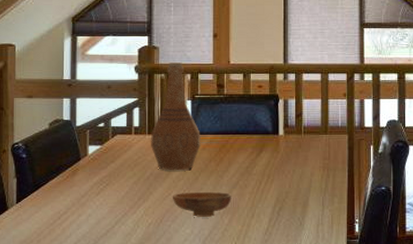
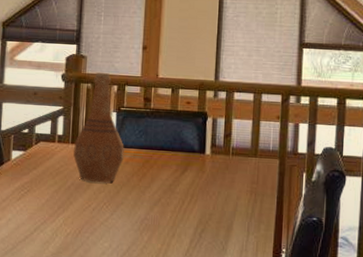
bowl: present [173,191,232,217] -> none [93,205,153,233]

